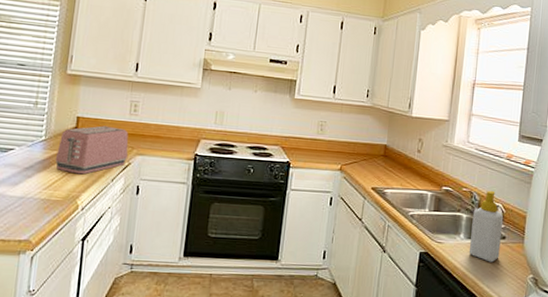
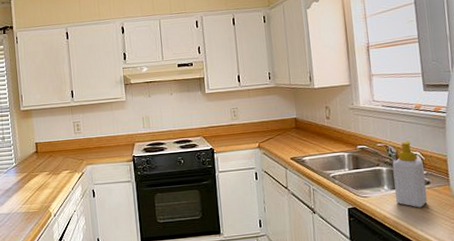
toaster: present [55,125,129,175] -> none [26,145,80,189]

